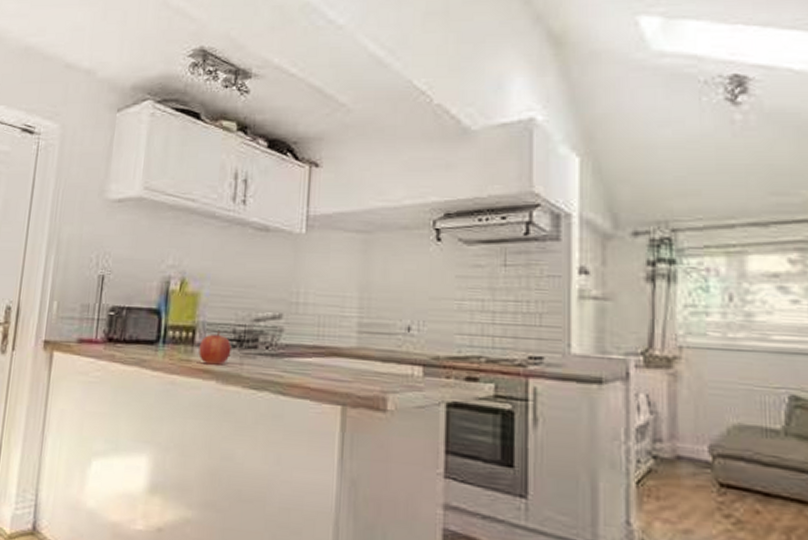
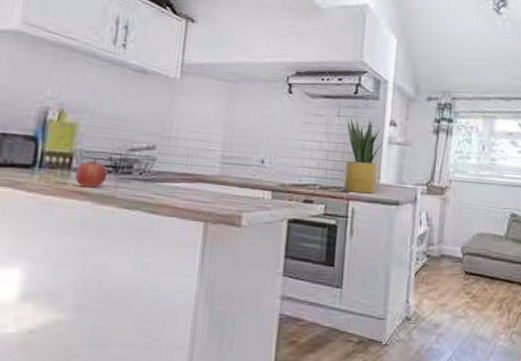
planter: none [516,265,572,369] -> present [344,118,384,195]

